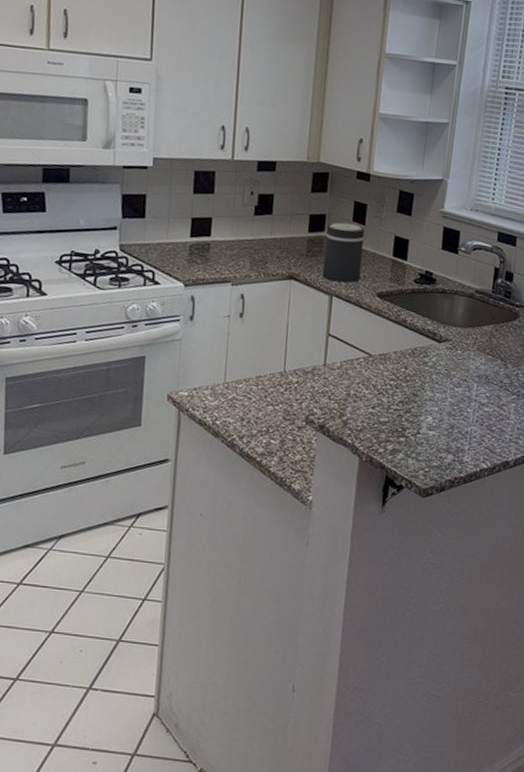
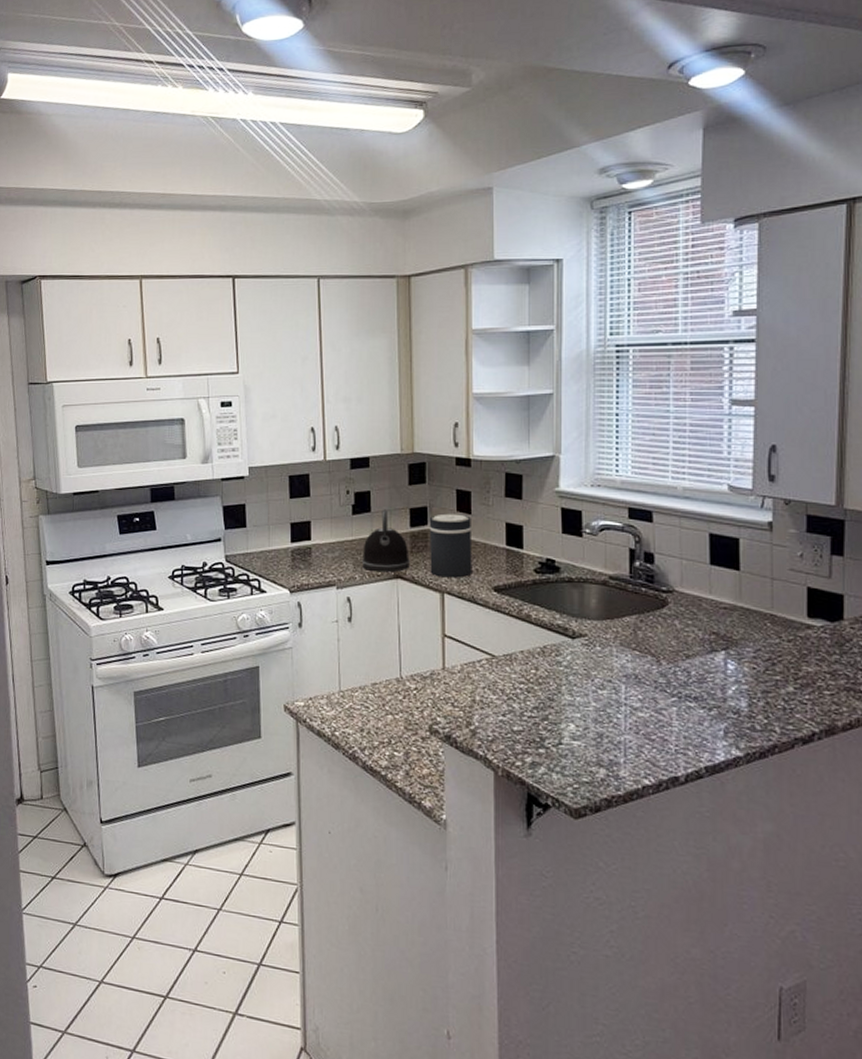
kettle: none [258,213,305,273] -> present [361,509,410,573]

